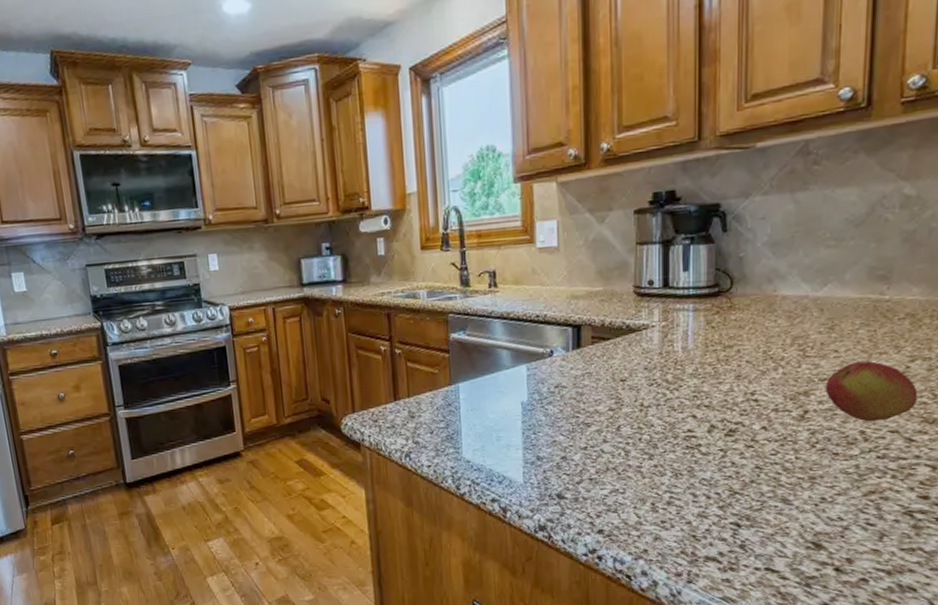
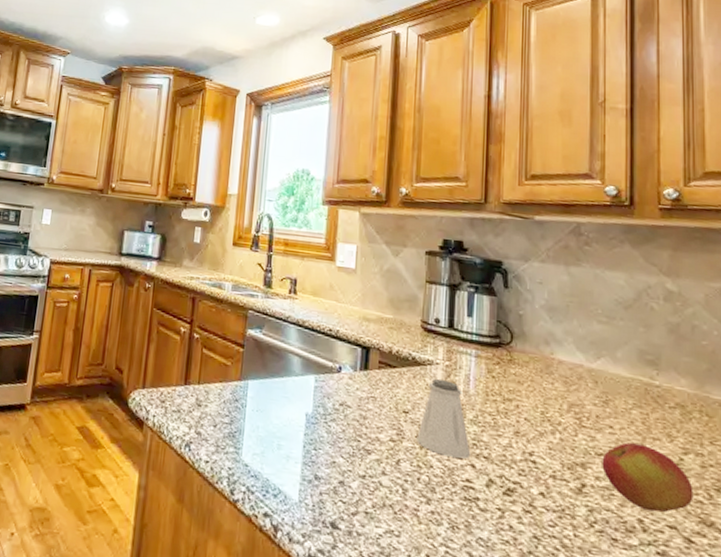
saltshaker: none [636,340,692,413] -> present [416,378,471,459]

